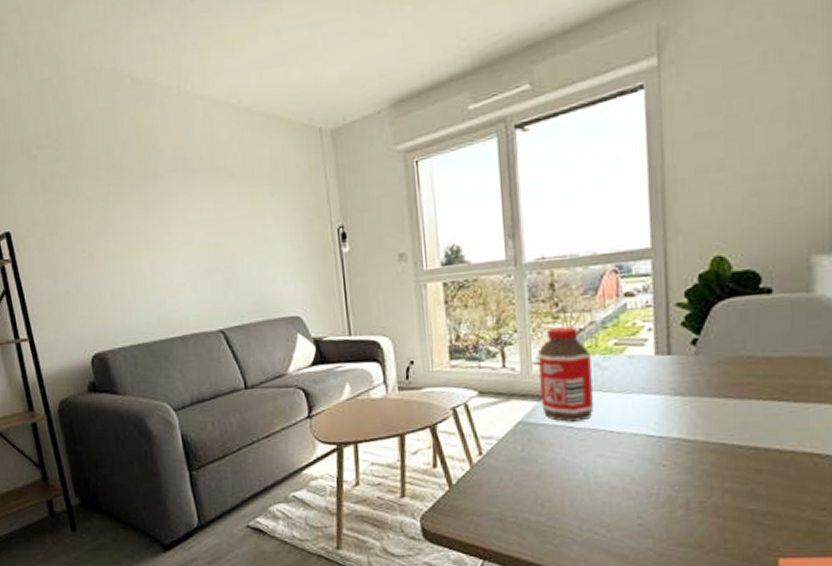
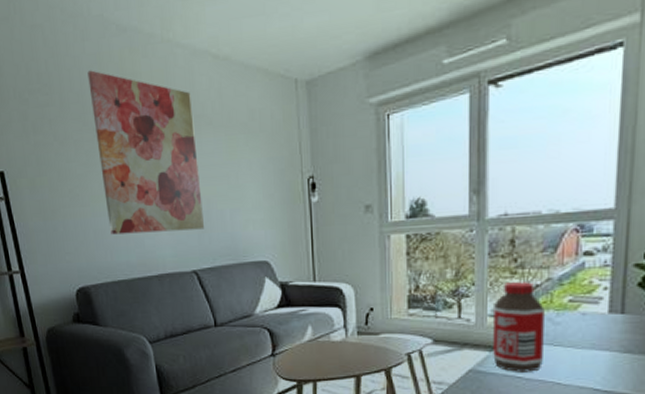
wall art: none [101,124,230,295] -> present [87,70,204,235]

